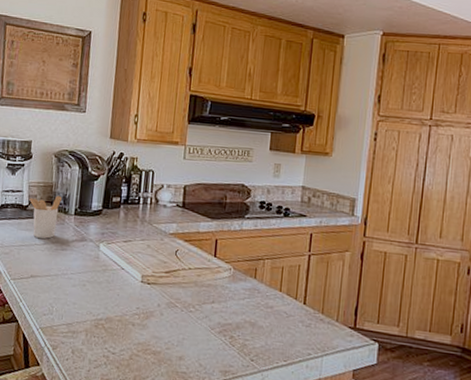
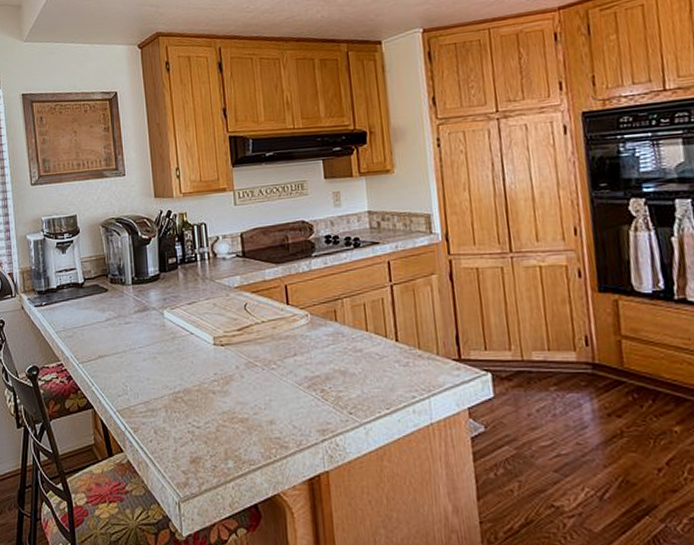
utensil holder: present [29,196,62,239] -> none [84,267,116,315]

